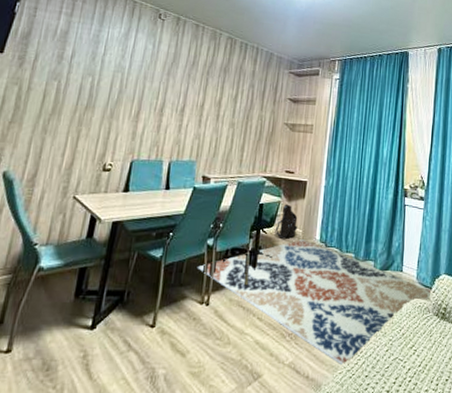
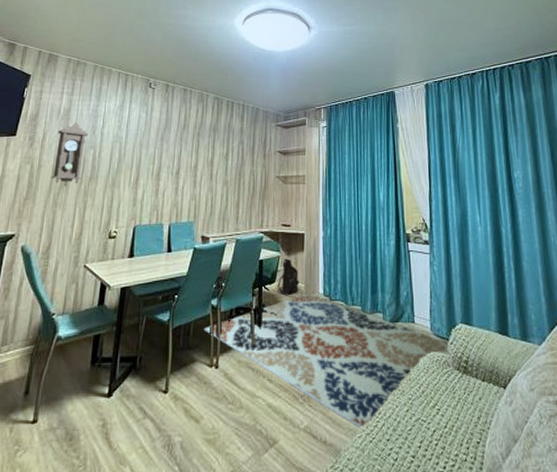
pendulum clock: none [41,45,89,113] -> present [51,122,90,187]

